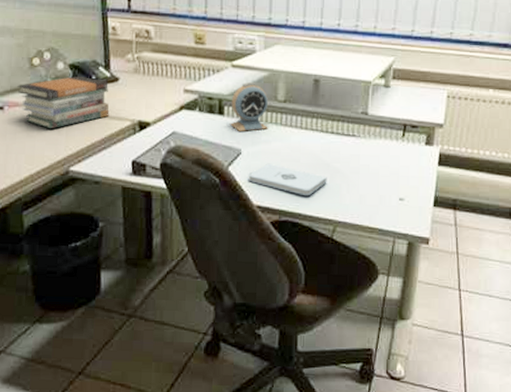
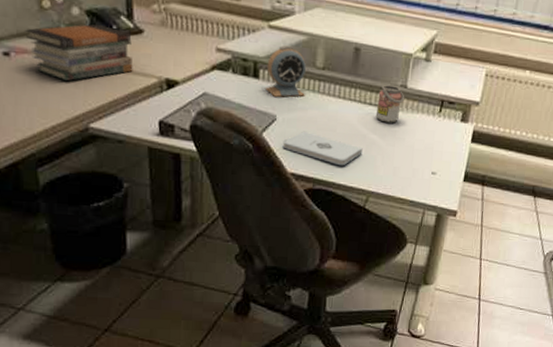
beverage can: none [338,113,367,151] -> present [375,85,405,123]

